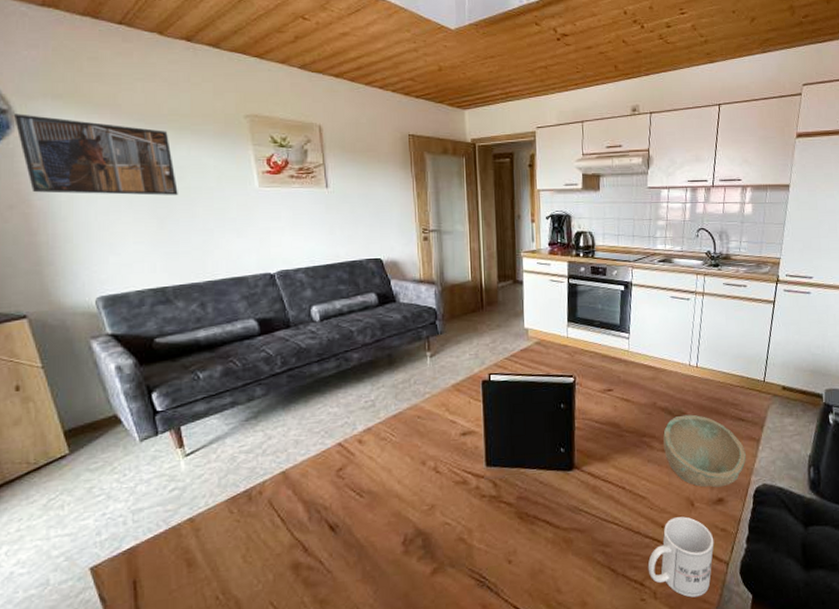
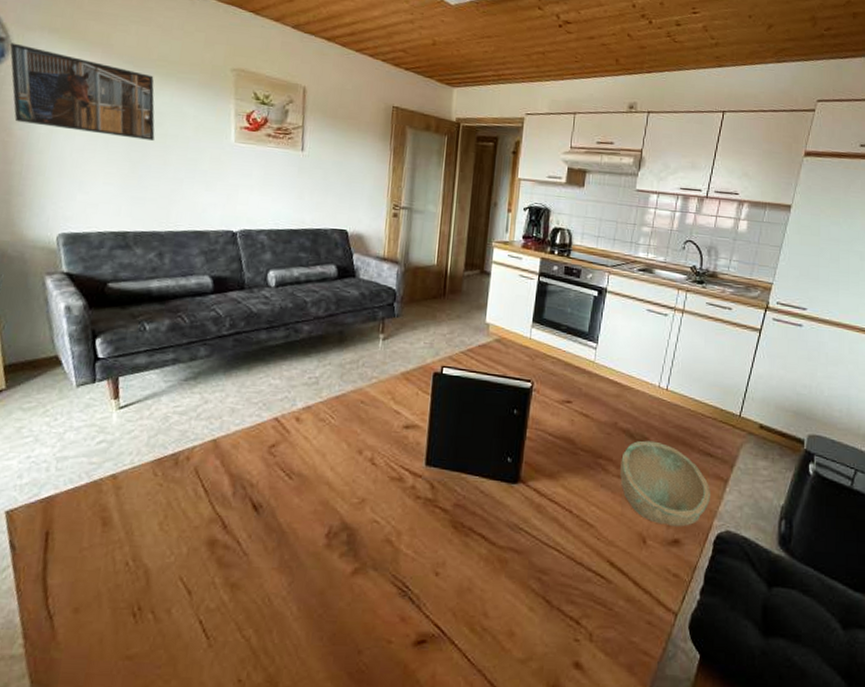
mug: present [647,516,714,598] -> none [586,553,664,647]

